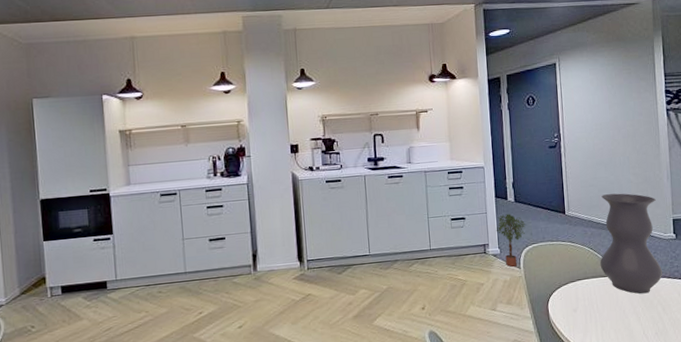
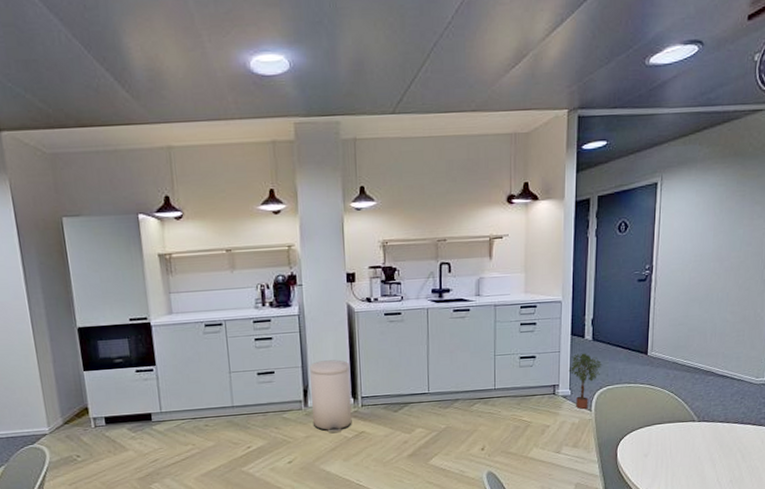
pedal bin: none [258,225,299,296] -> present [310,359,352,433]
vase: present [600,193,663,294] -> none [679,333,752,441]

